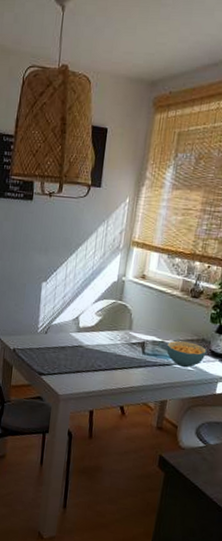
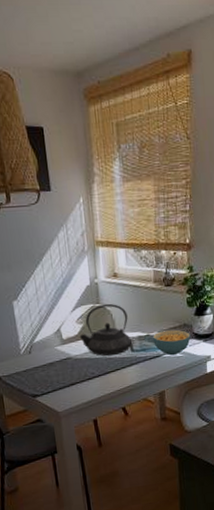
teapot: none [95,302,147,354] -> present [79,303,132,356]

